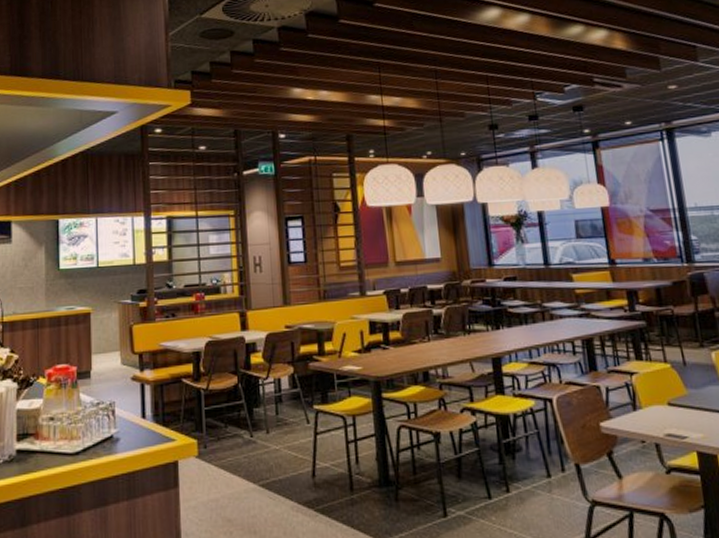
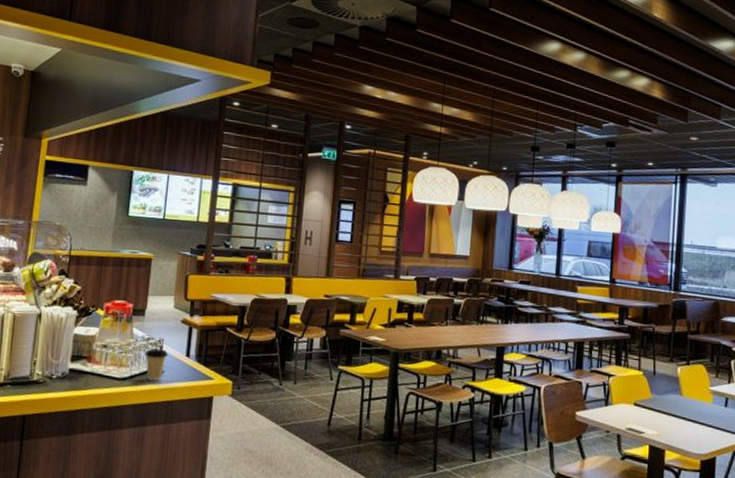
coffee cup: none [96,413,121,452] -> present [144,348,168,381]

